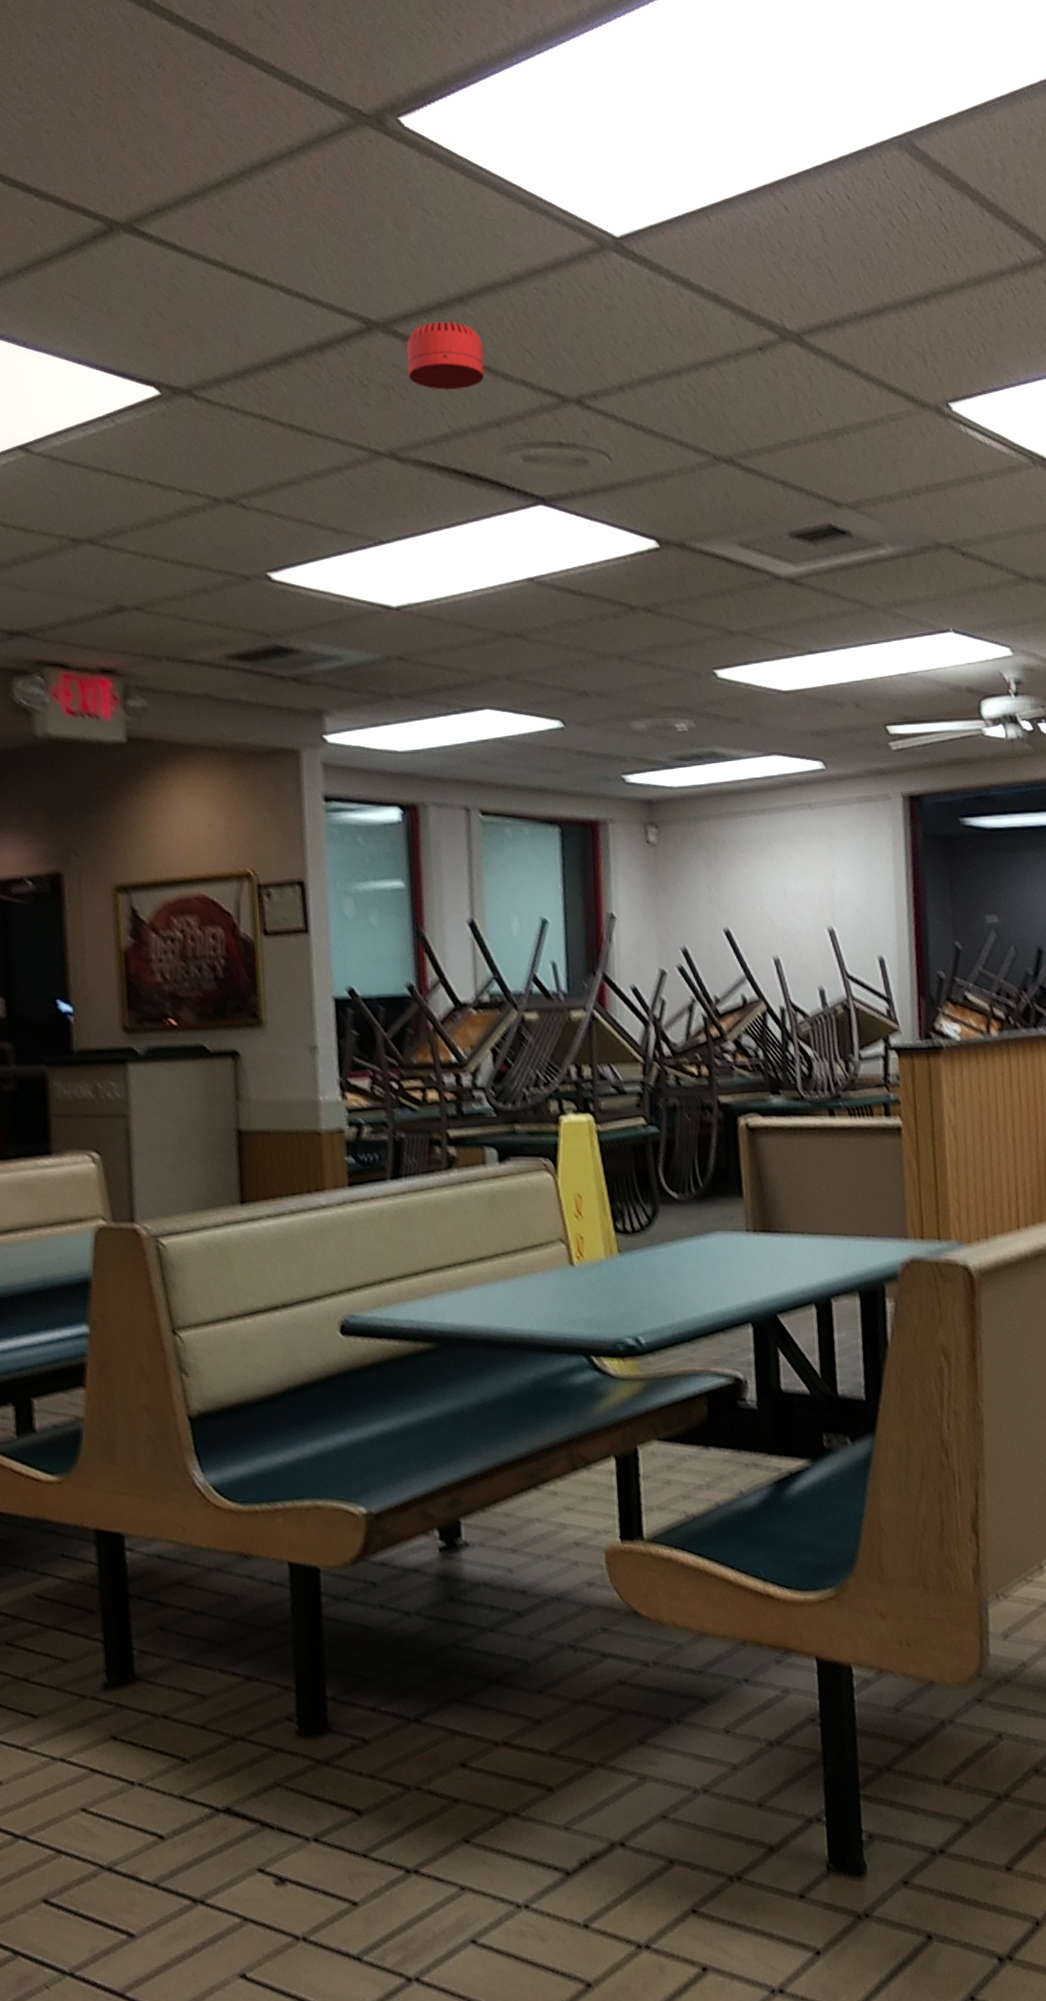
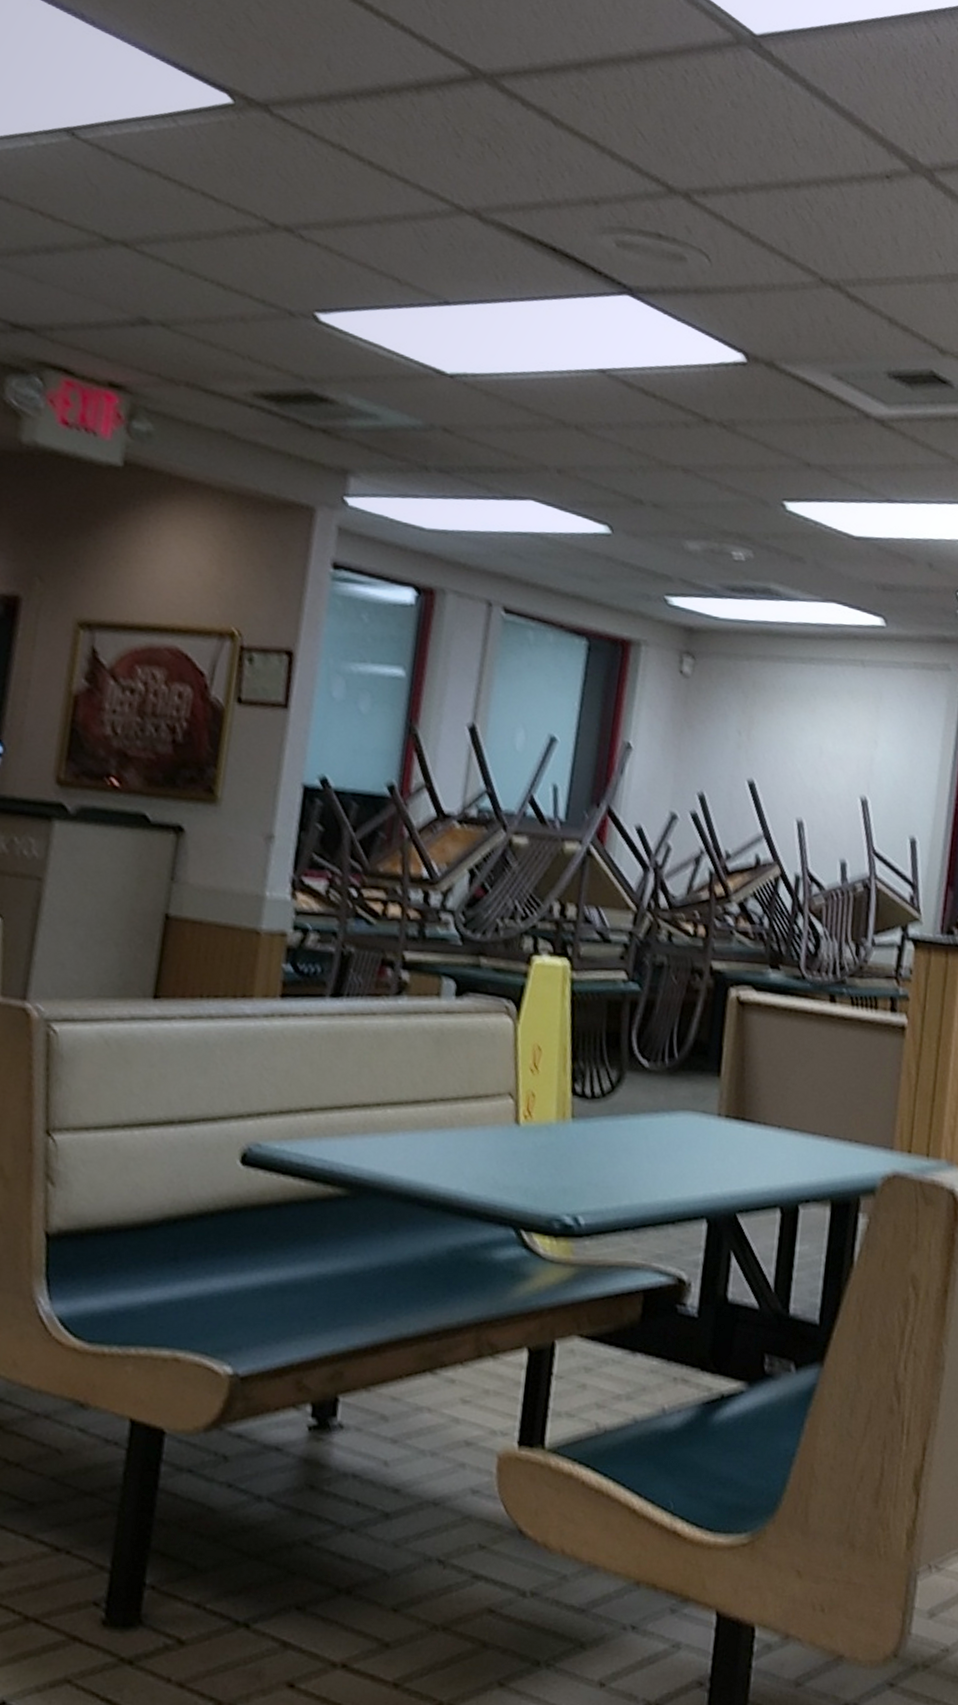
smoke detector: present [407,321,485,391] -> none [507,83,594,159]

